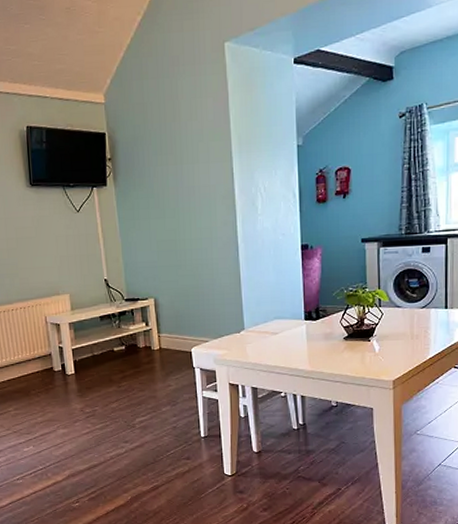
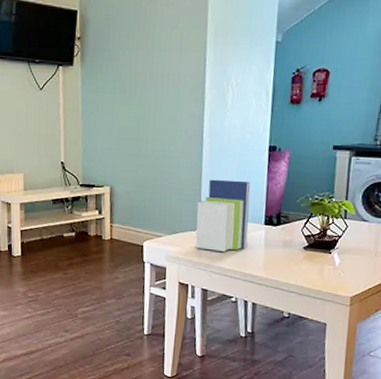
book: none [239,280,290,350] -> present [195,179,250,252]

